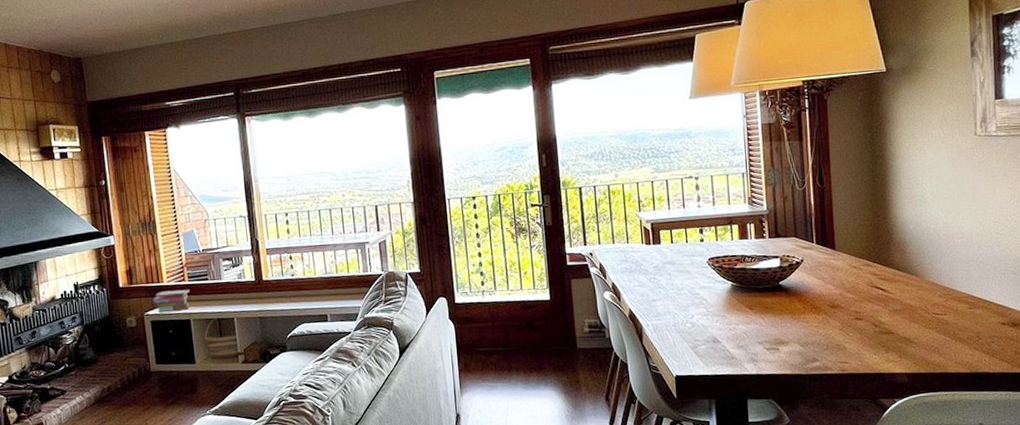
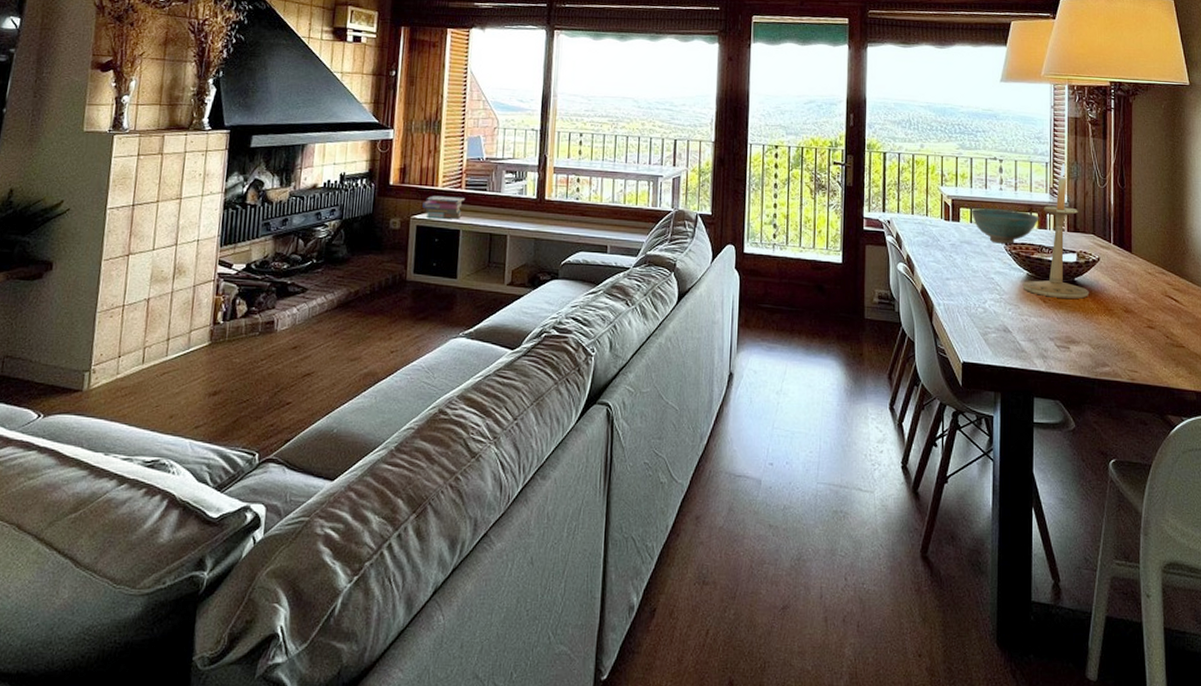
basket: present [204,317,246,359] -> none [471,231,515,278]
bowl: none [670,225,740,260] -> present [971,208,1039,244]
candlestick: none [728,171,795,304] -> present [1022,163,1090,299]

